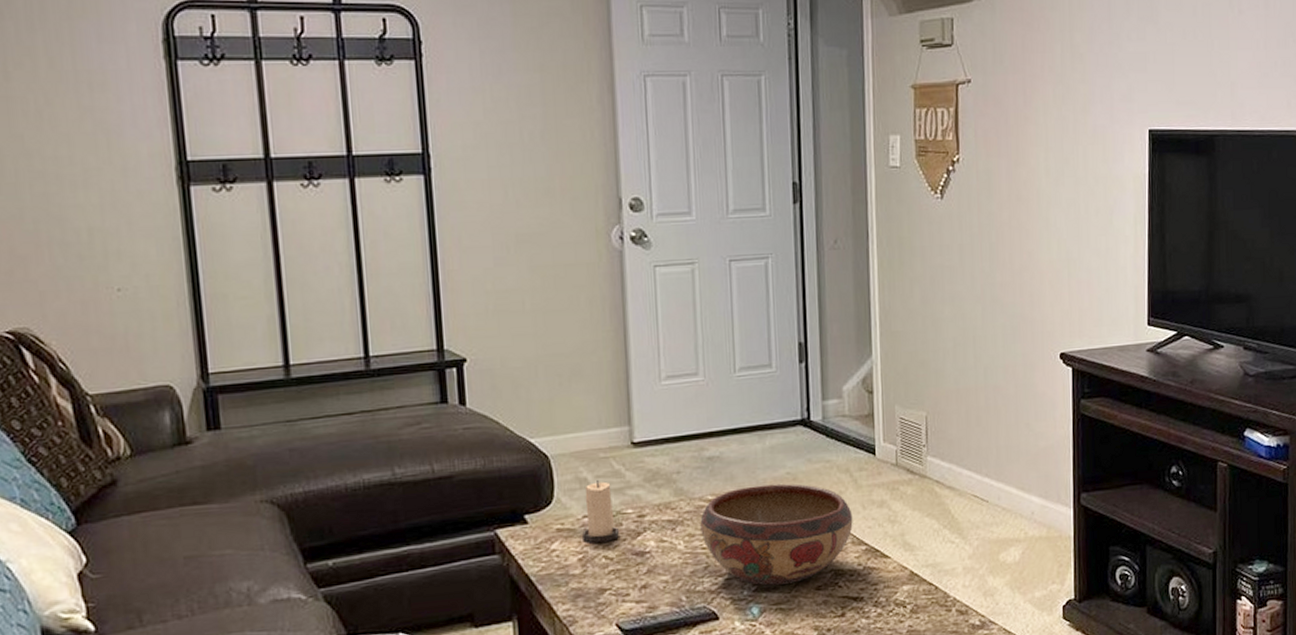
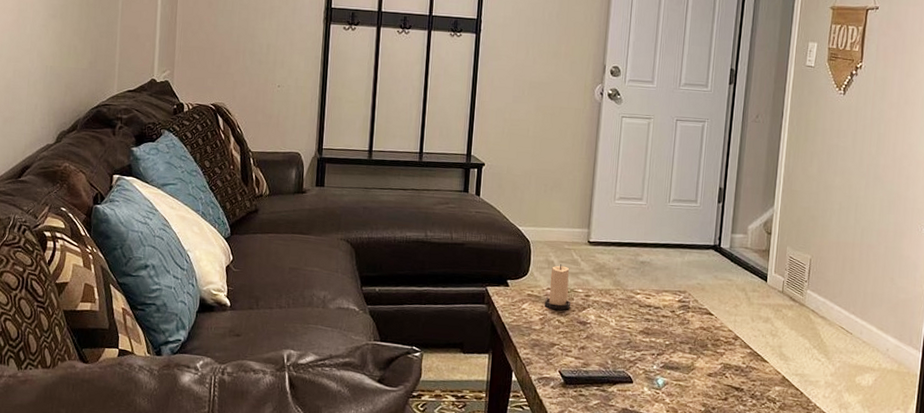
decorative bowl: present [700,483,853,586] -> none [628,288,743,367]

